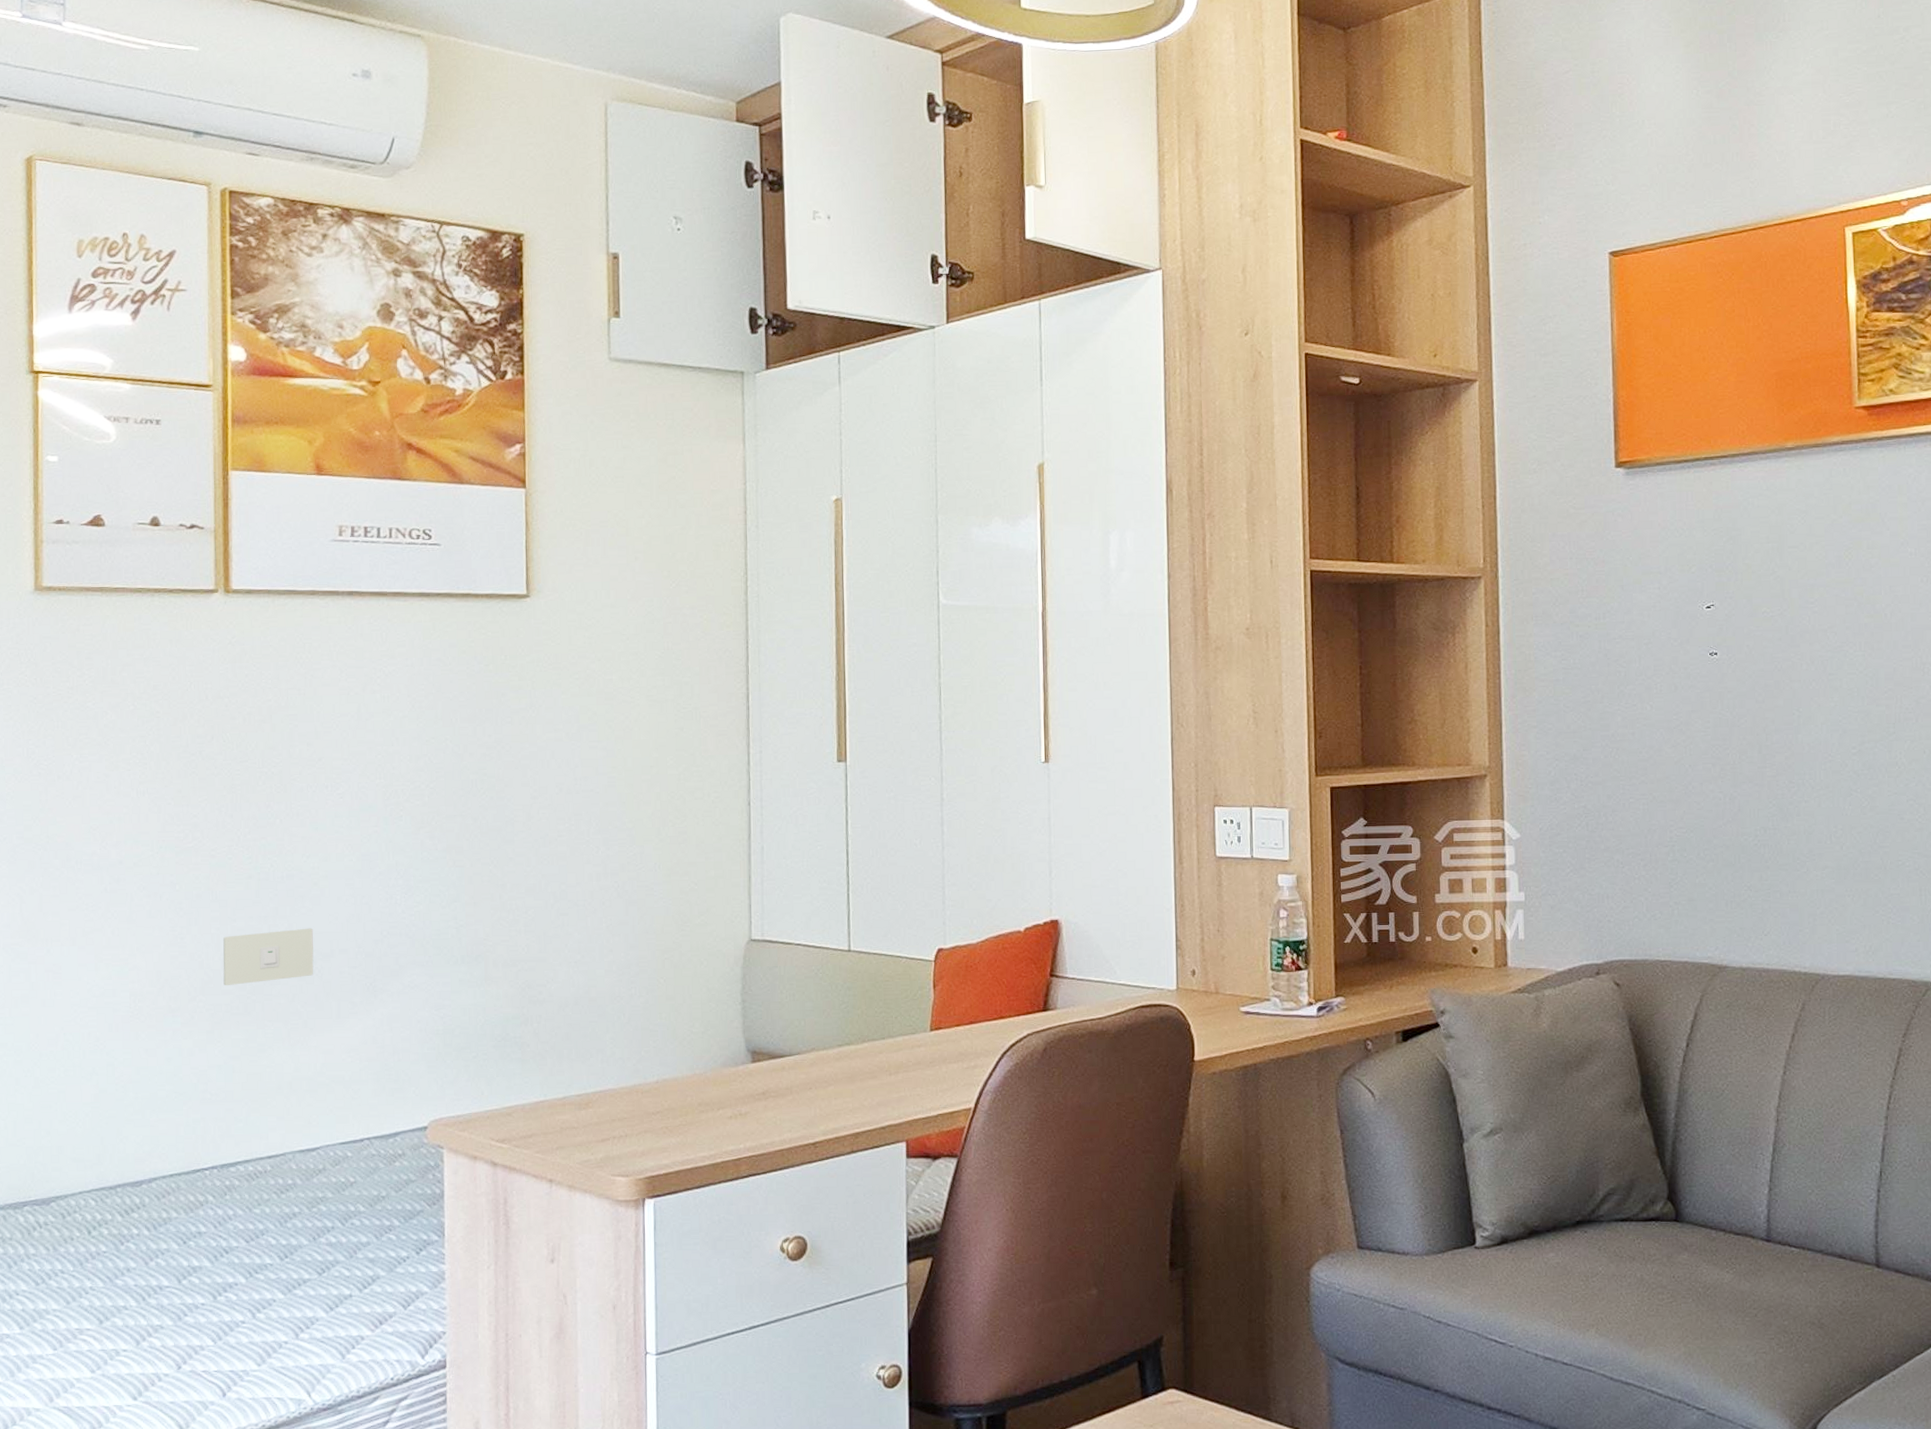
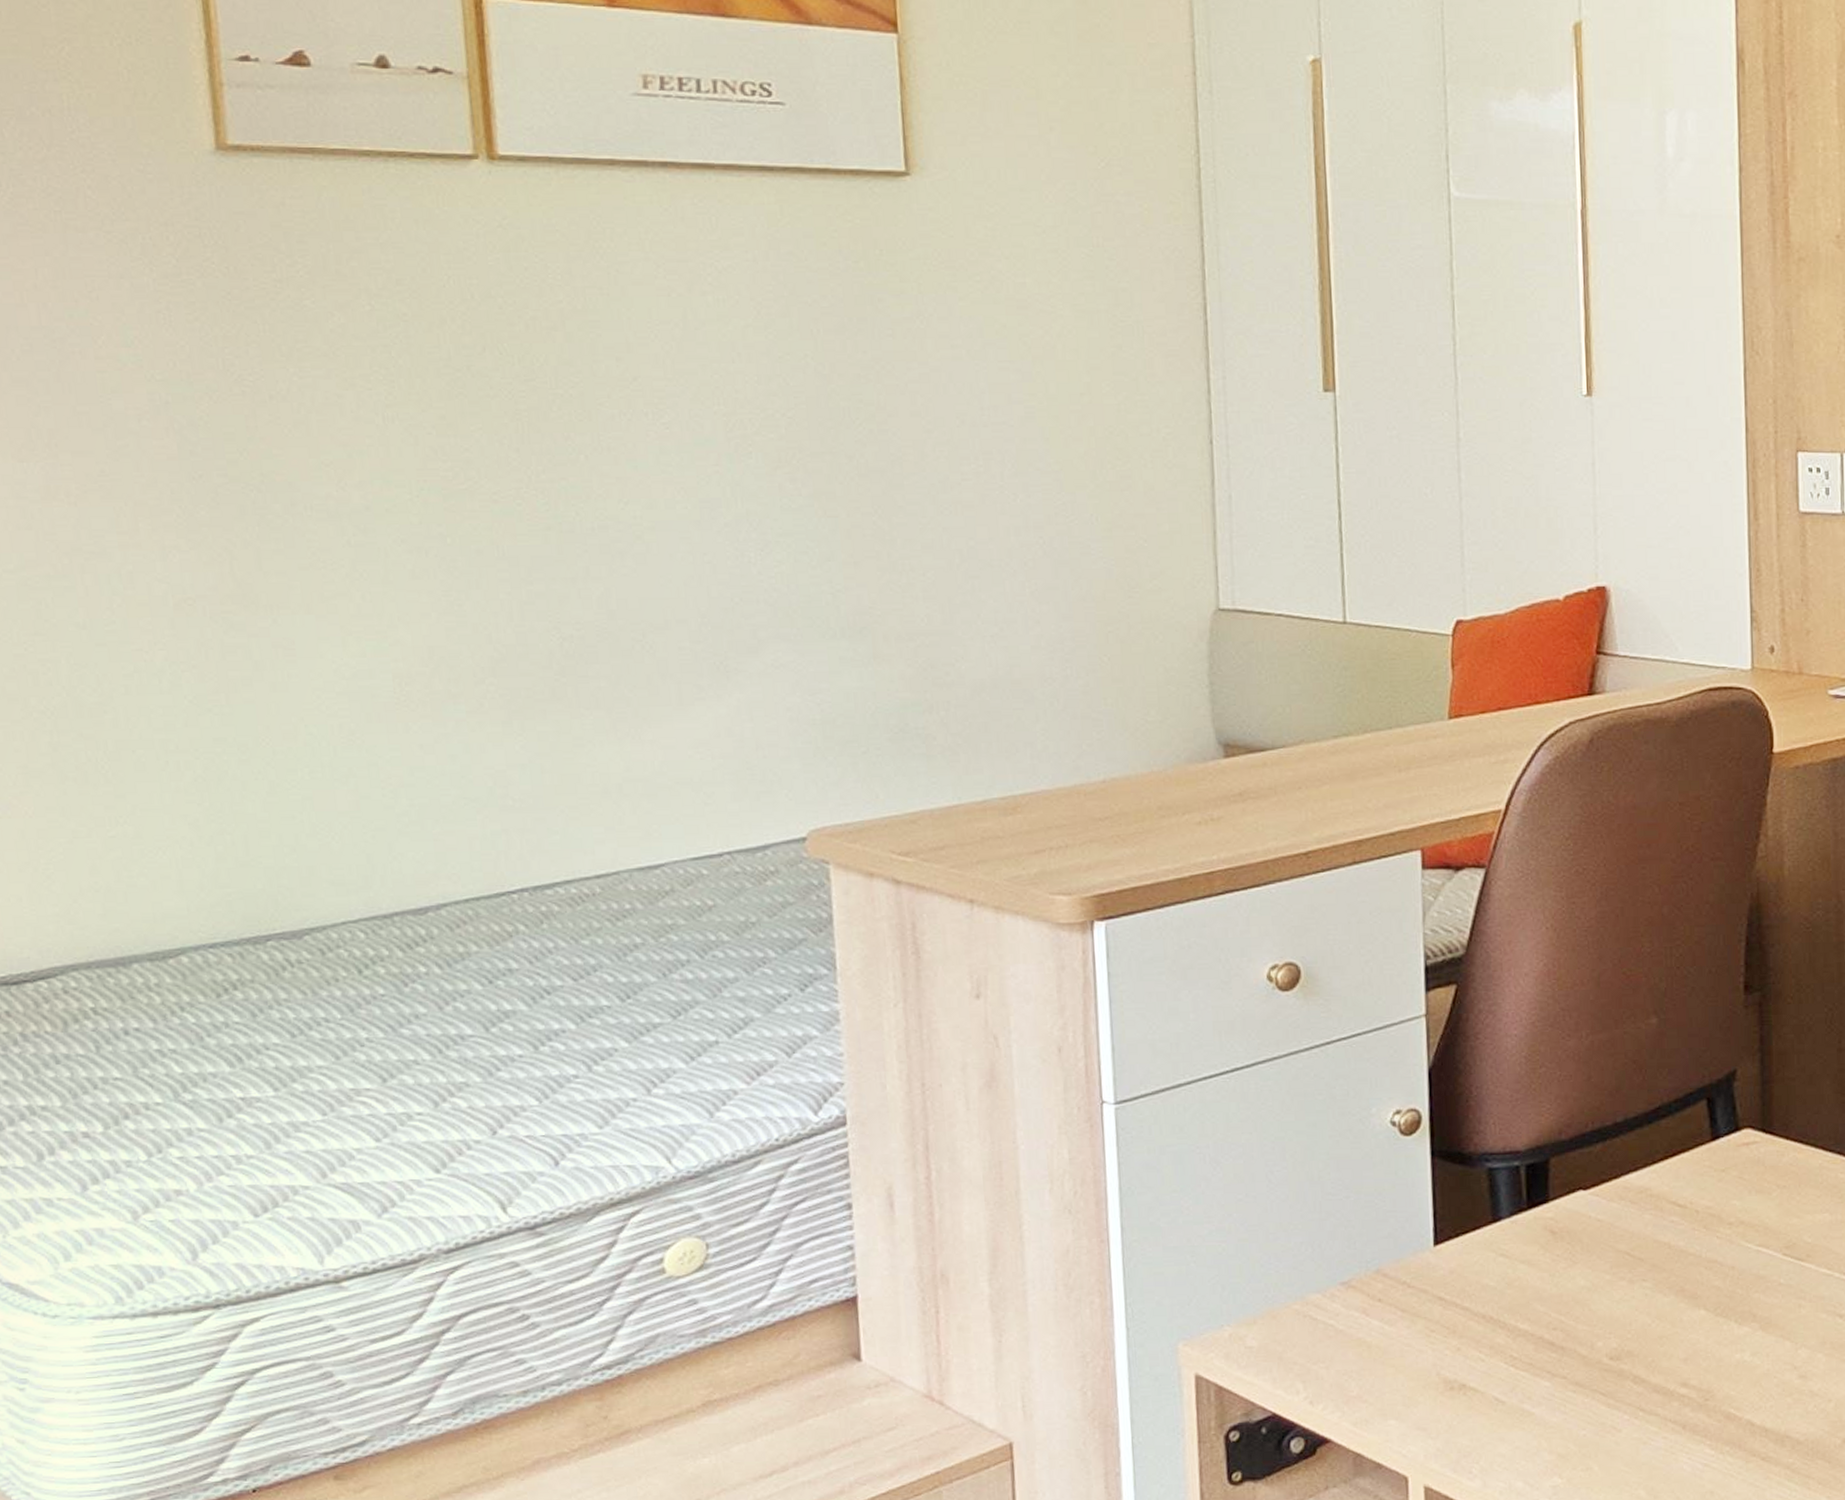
light switch: present [223,928,314,986] -> none [516,593,644,666]

